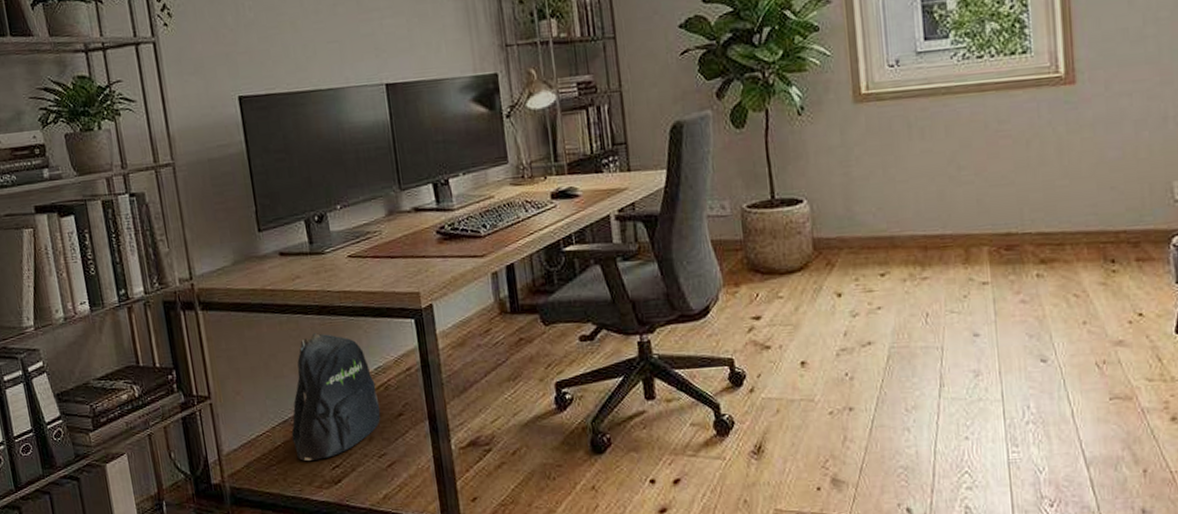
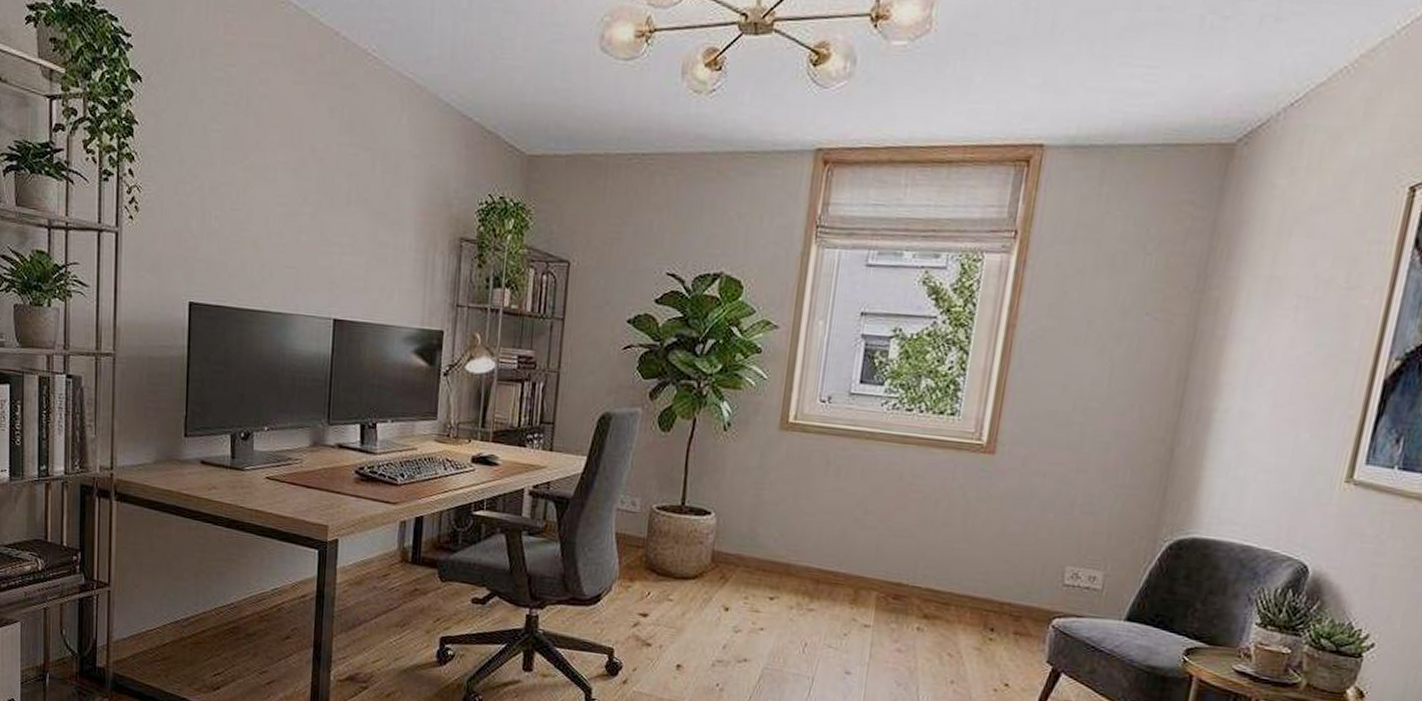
backpack: present [291,332,381,461] -> none [180,543,270,665]

